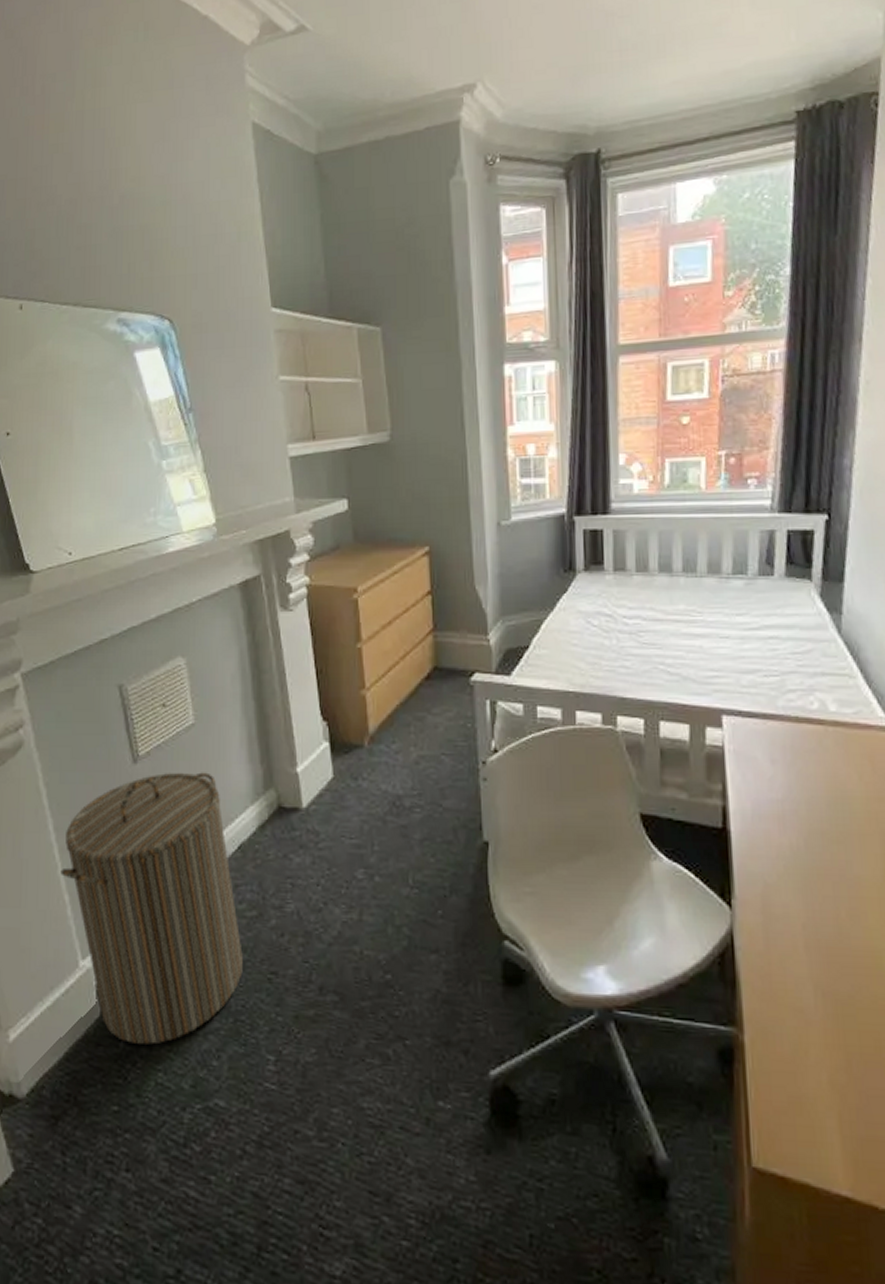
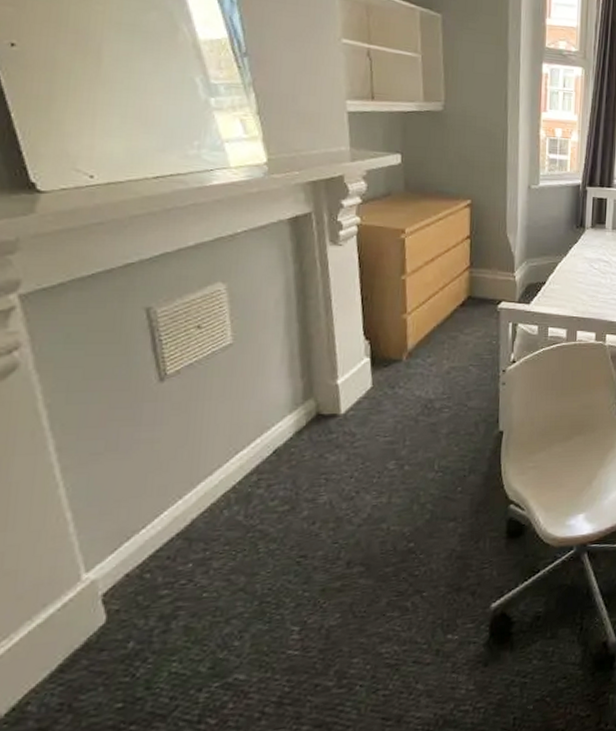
laundry hamper: present [60,772,243,1045] -> none [62,387,272,642]

